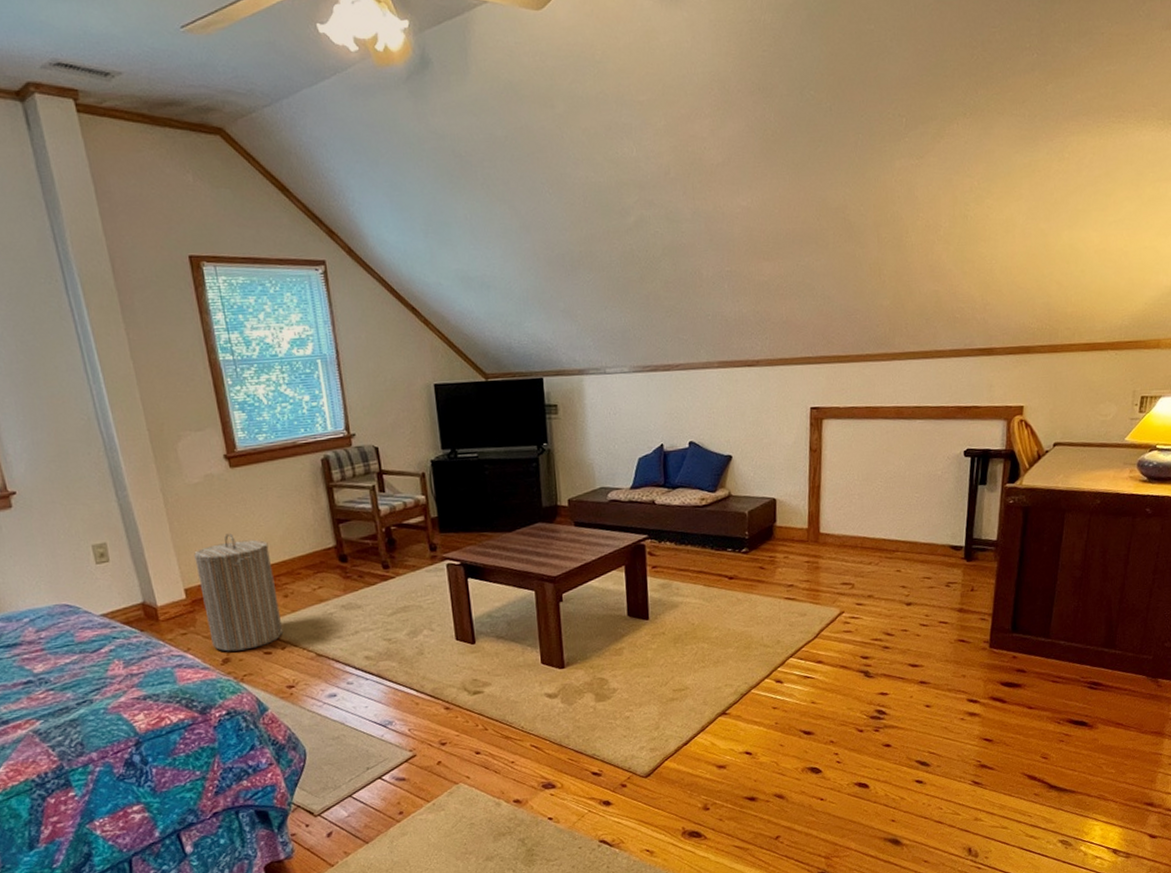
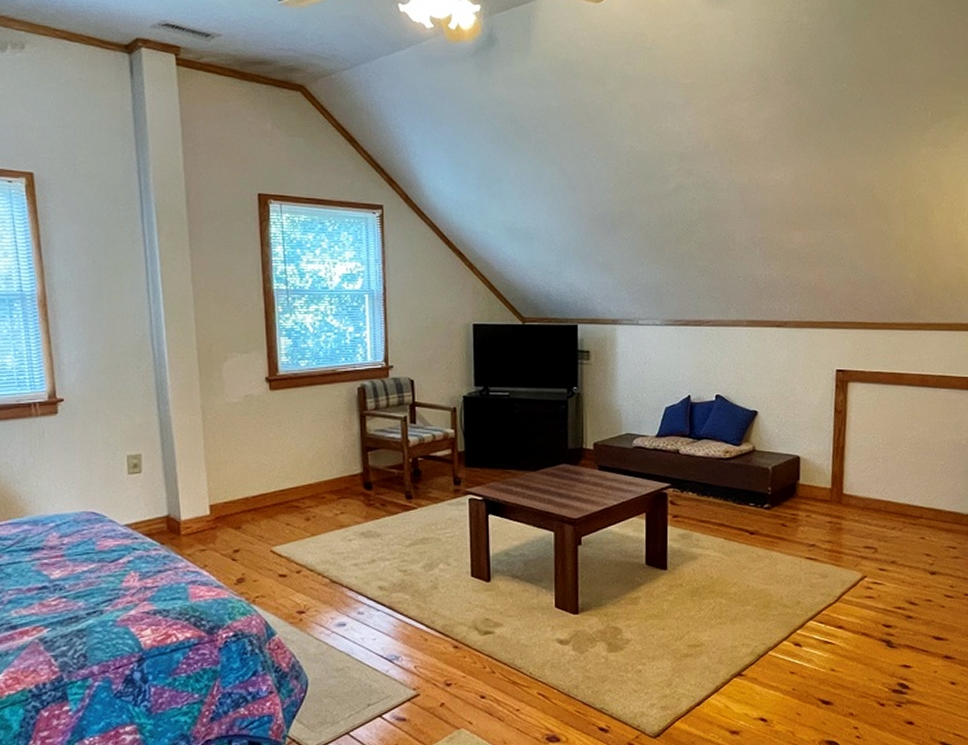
laundry hamper: present [194,532,284,652] -> none [224,452,301,572]

